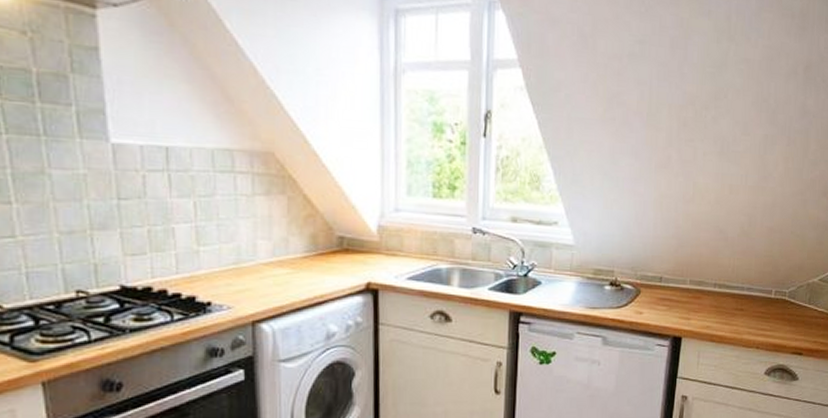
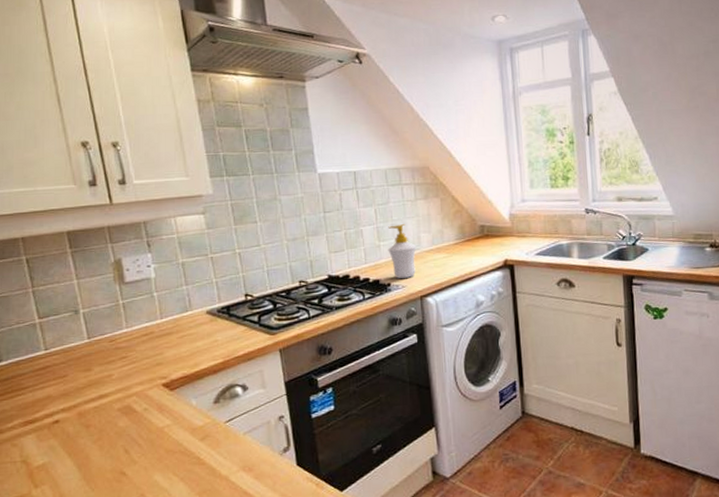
soap bottle: none [210,224,251,298] -> present [388,223,417,279]

